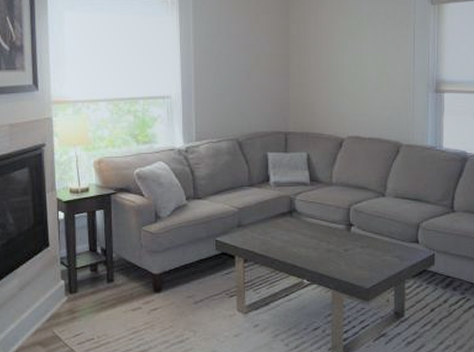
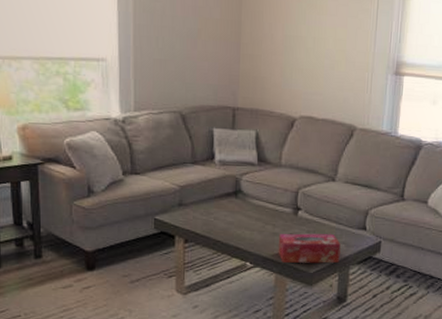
tissue box: none [333,249,395,279] -> present [278,233,341,264]

